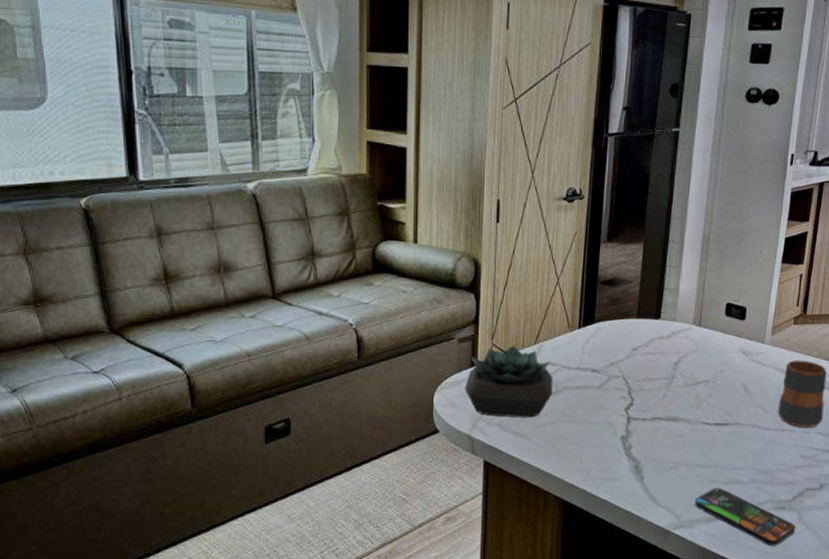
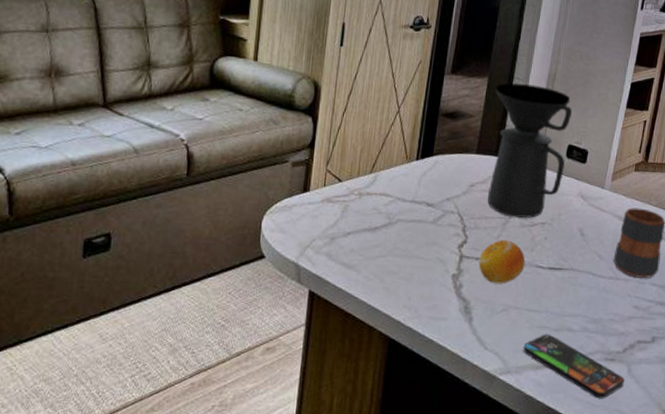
succulent plant: present [465,345,553,418] -> none [295,173,387,249]
fruit: none [646,399,692,443] -> present [478,239,526,284]
coffee maker: none [651,247,728,377] -> present [488,83,572,218]

